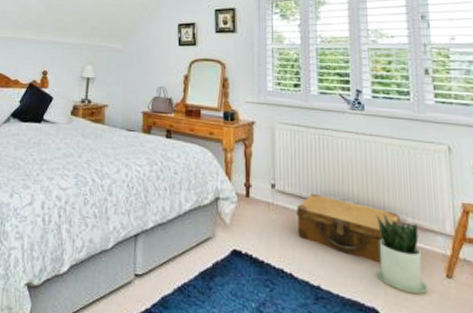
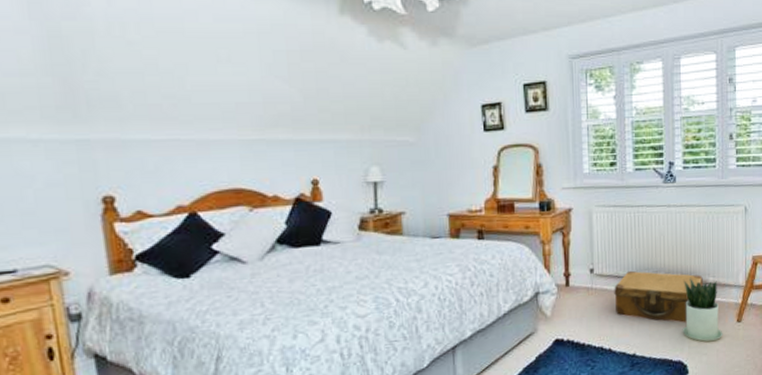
handbag: present [148,86,179,115] -> none [453,181,490,214]

